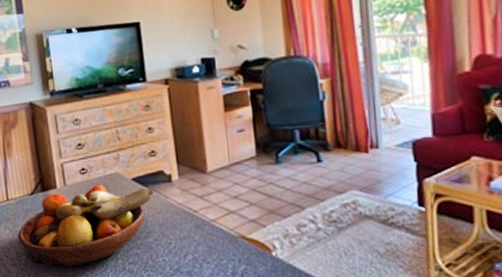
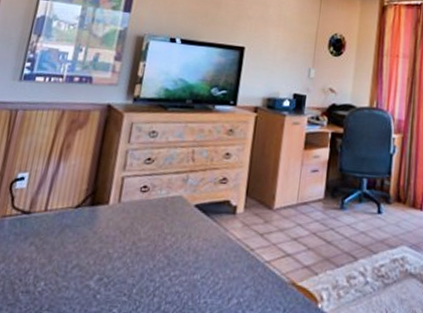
fruit bowl: present [18,185,154,267] -> none [43,207,215,302]

